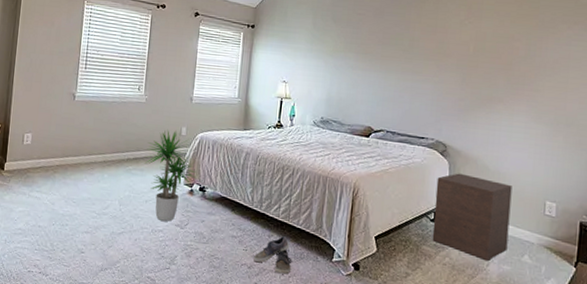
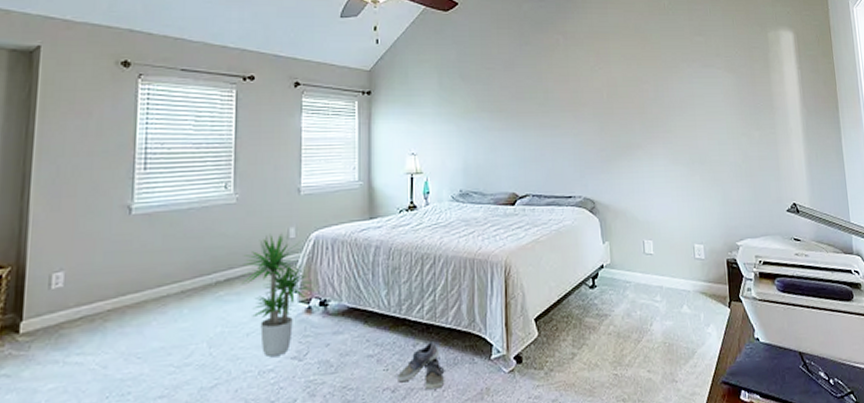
nightstand: present [432,173,512,262] -> none [590,229,667,321]

